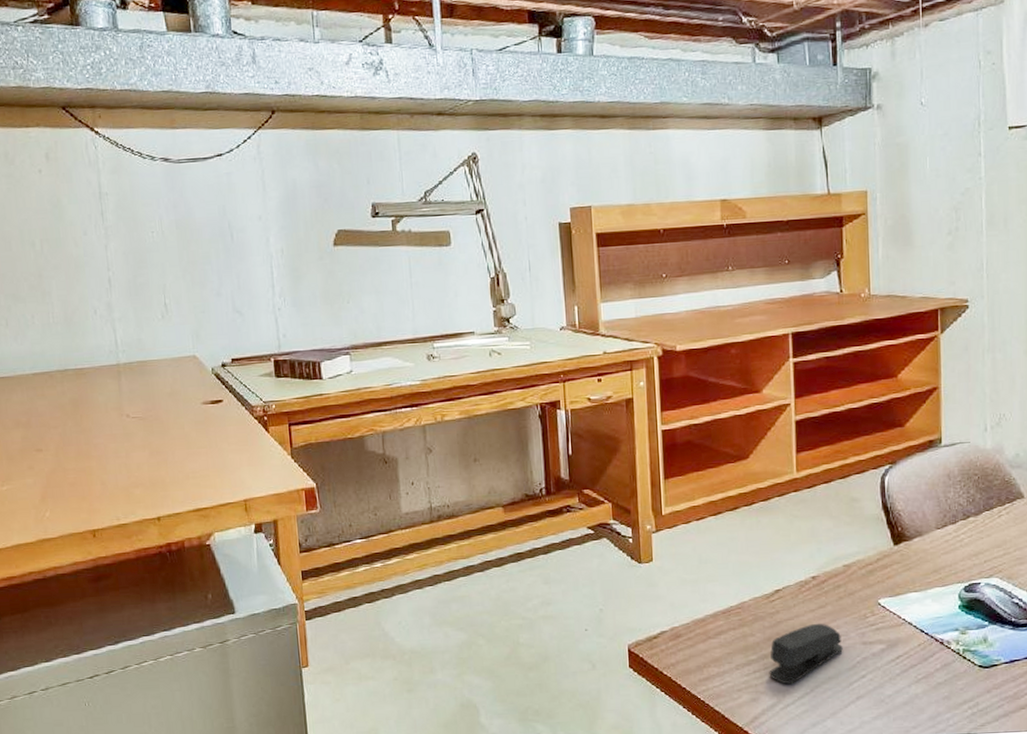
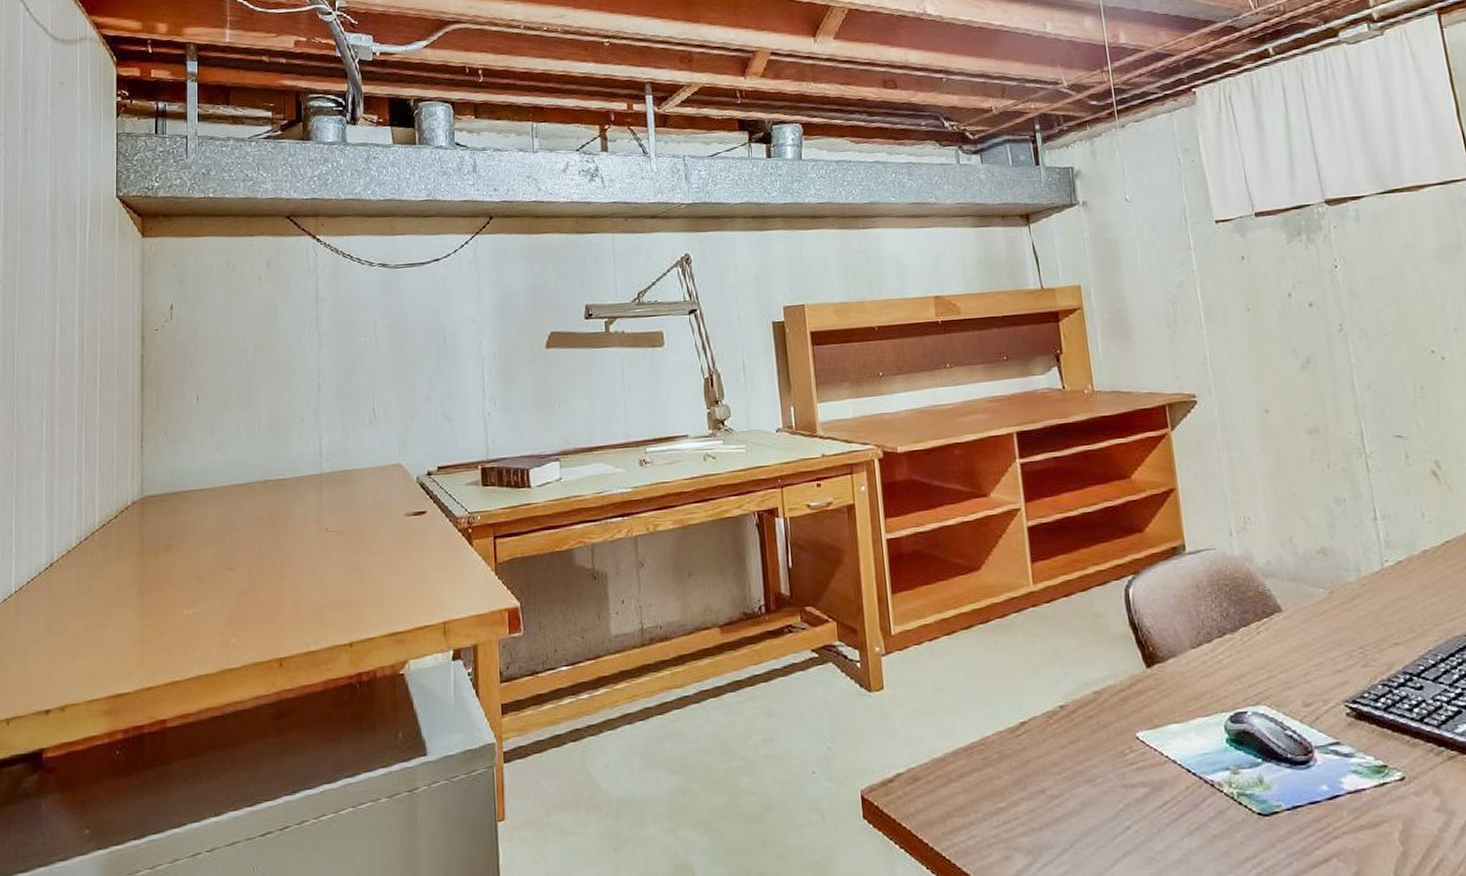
stapler: present [769,623,843,685] -> none [1020,761,1102,839]

